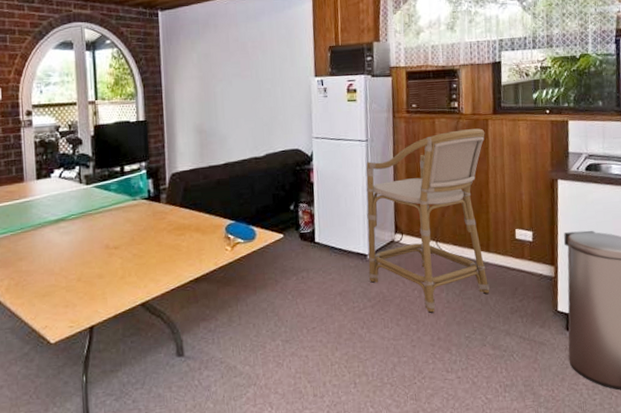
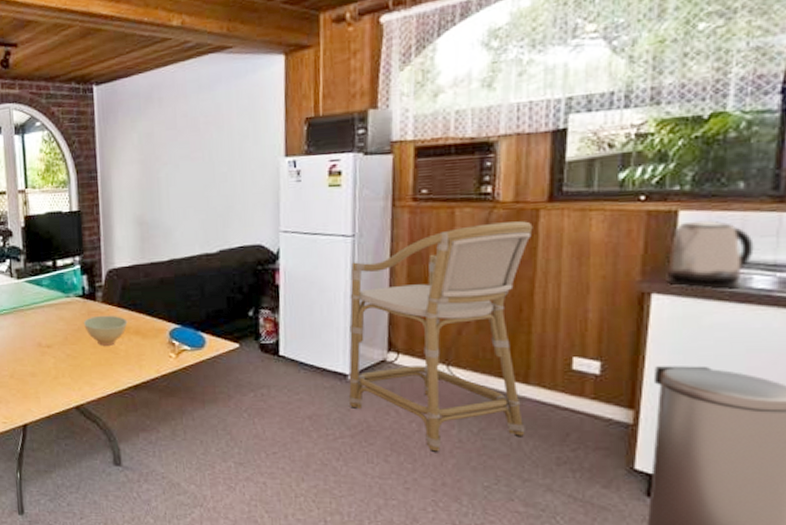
bowl: none [148,215,189,244] -> present [83,315,128,346]
kettle: none [565,127,611,177] -> present [666,220,754,291]

